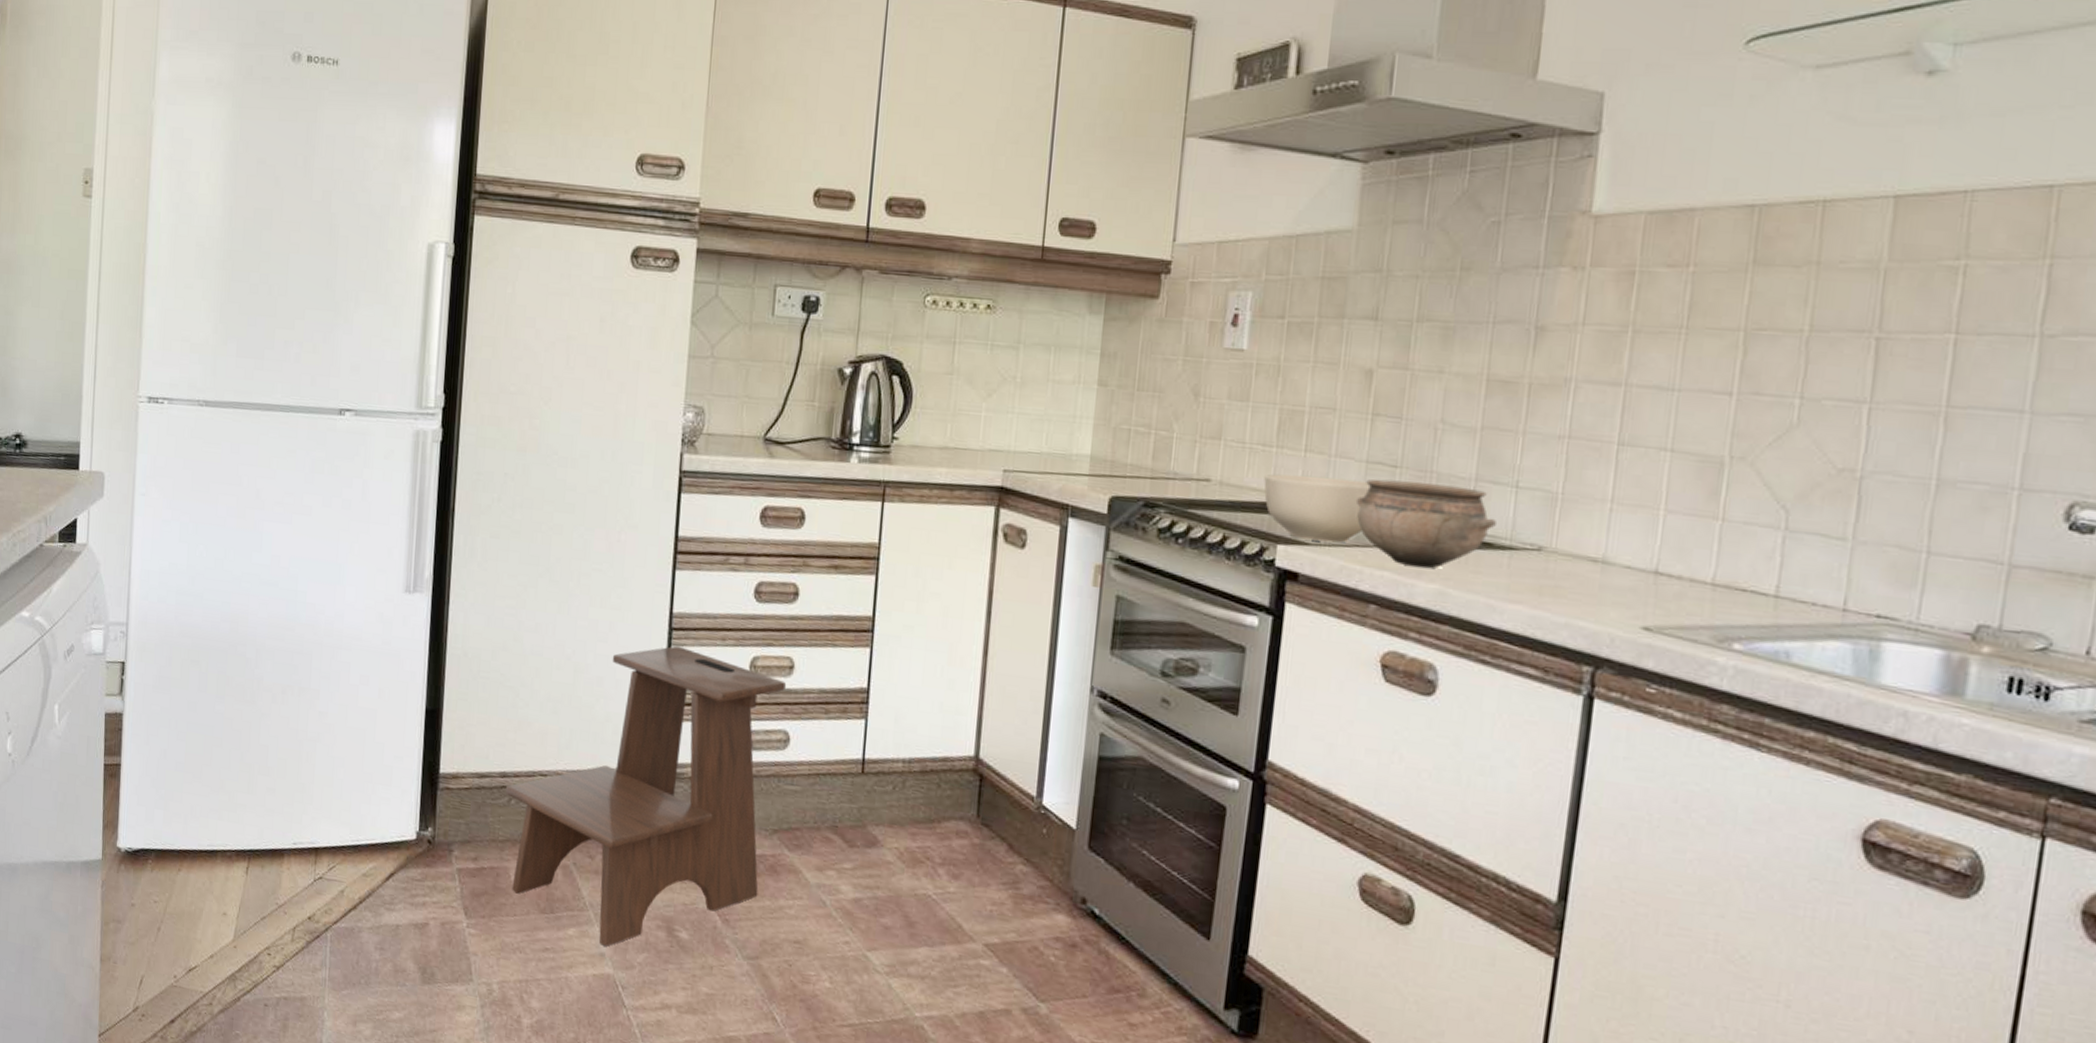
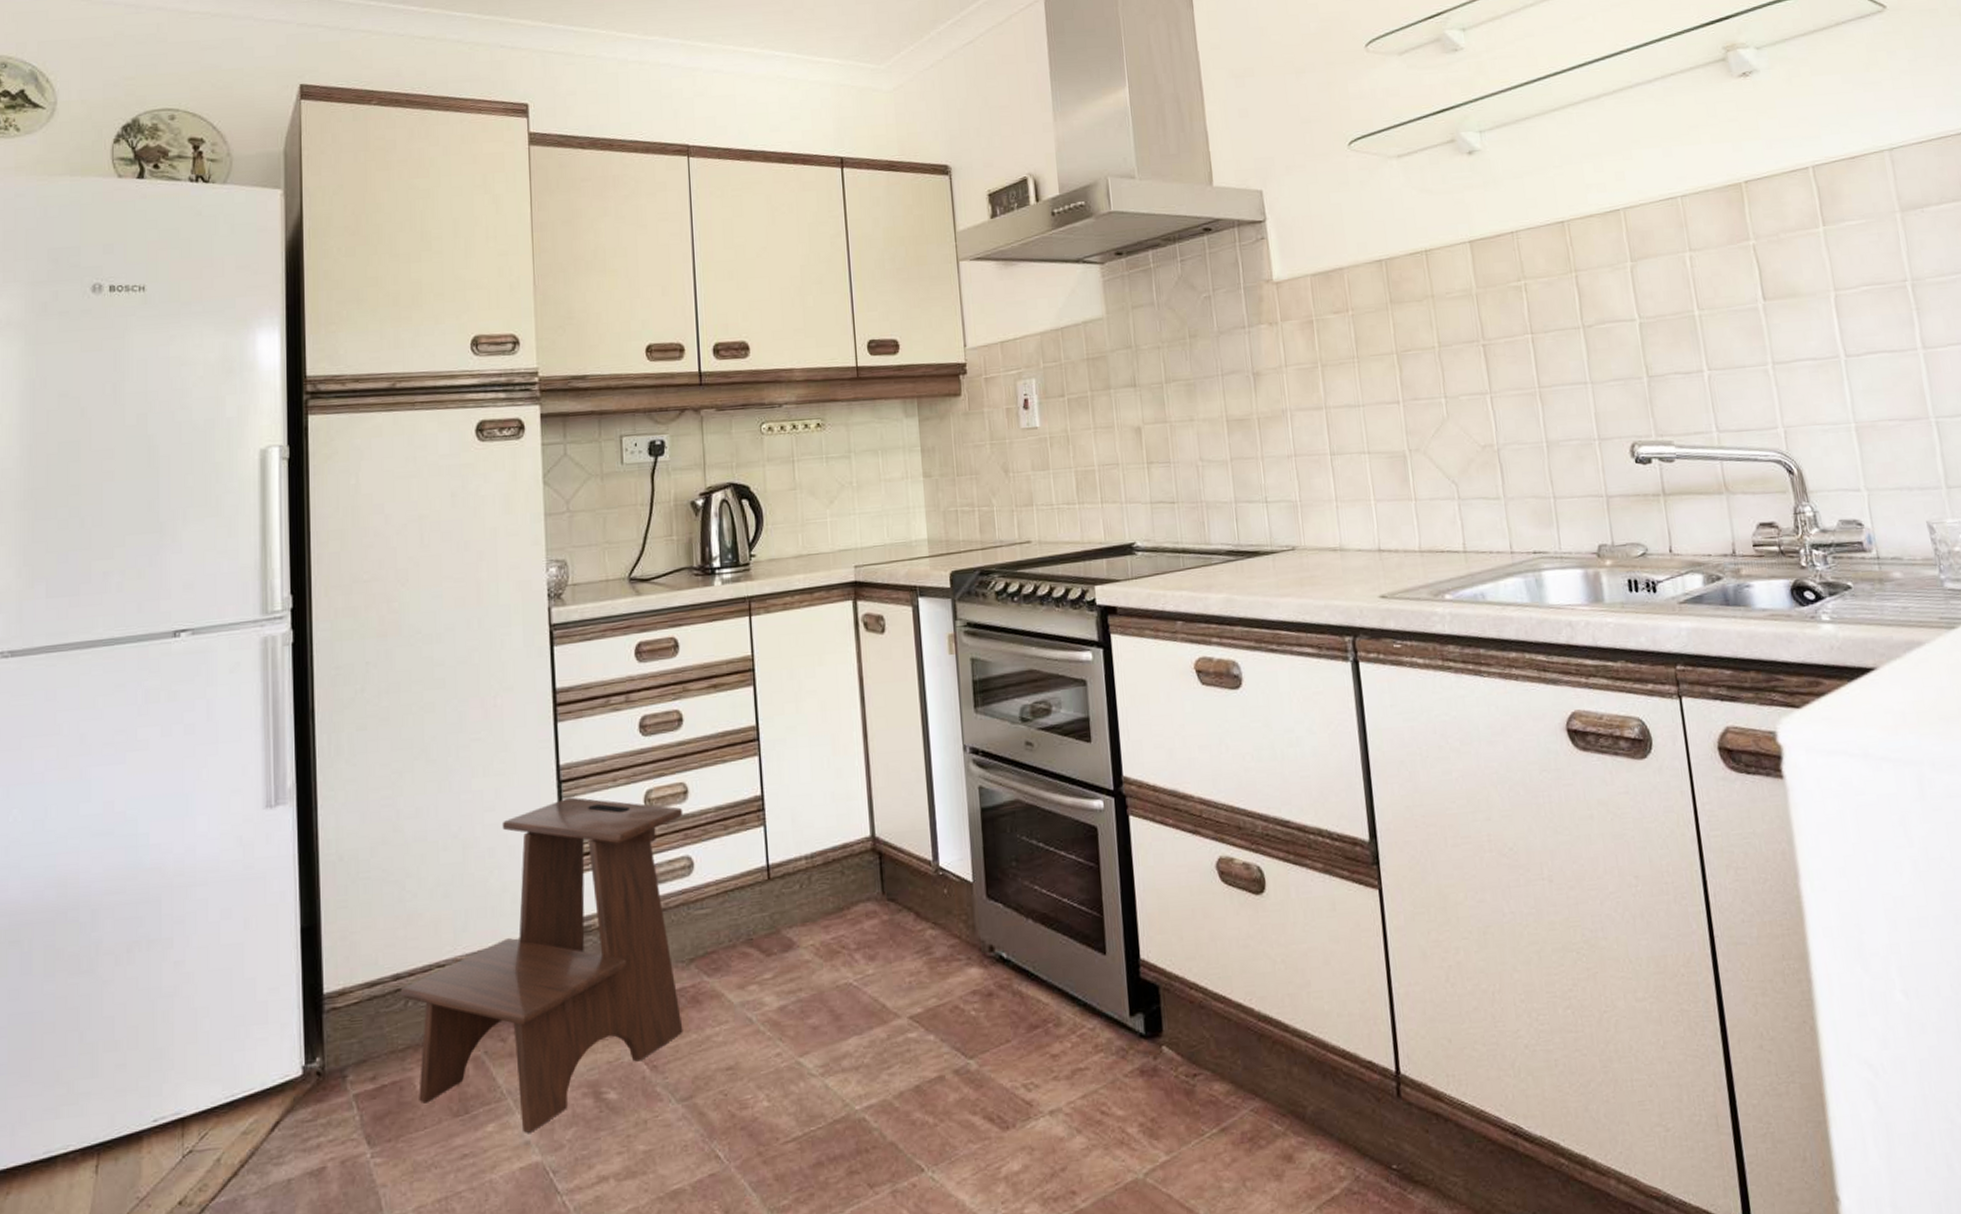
bowl: present [1264,473,1371,543] -> none [1073,519,1159,578]
cooking pot: present [1355,479,1496,568] -> none [1148,509,1258,583]

